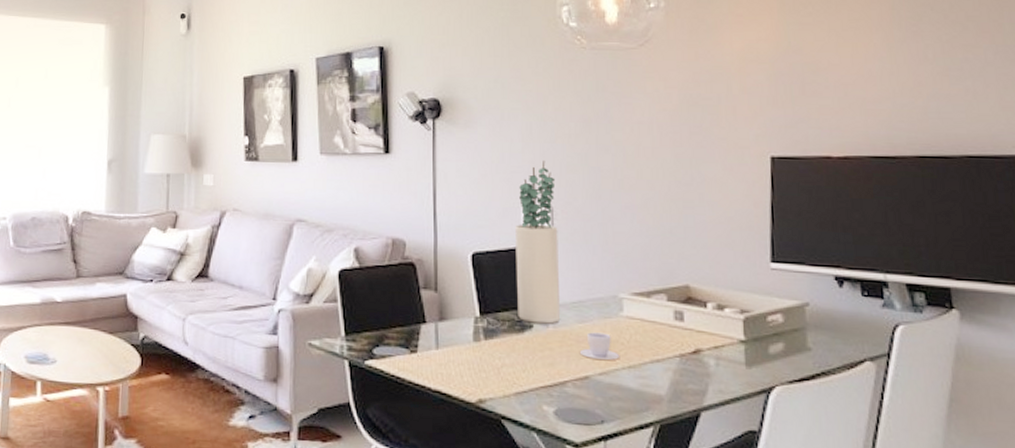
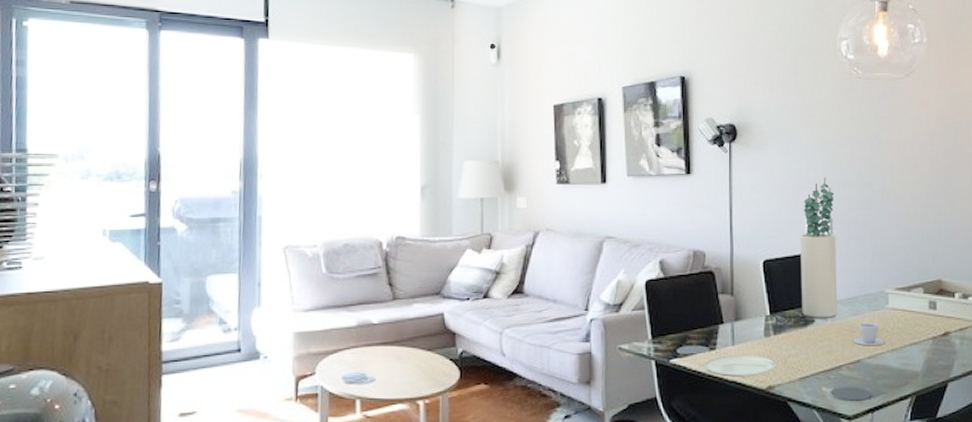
plate: none [403,360,487,387] -> present [704,355,775,377]

